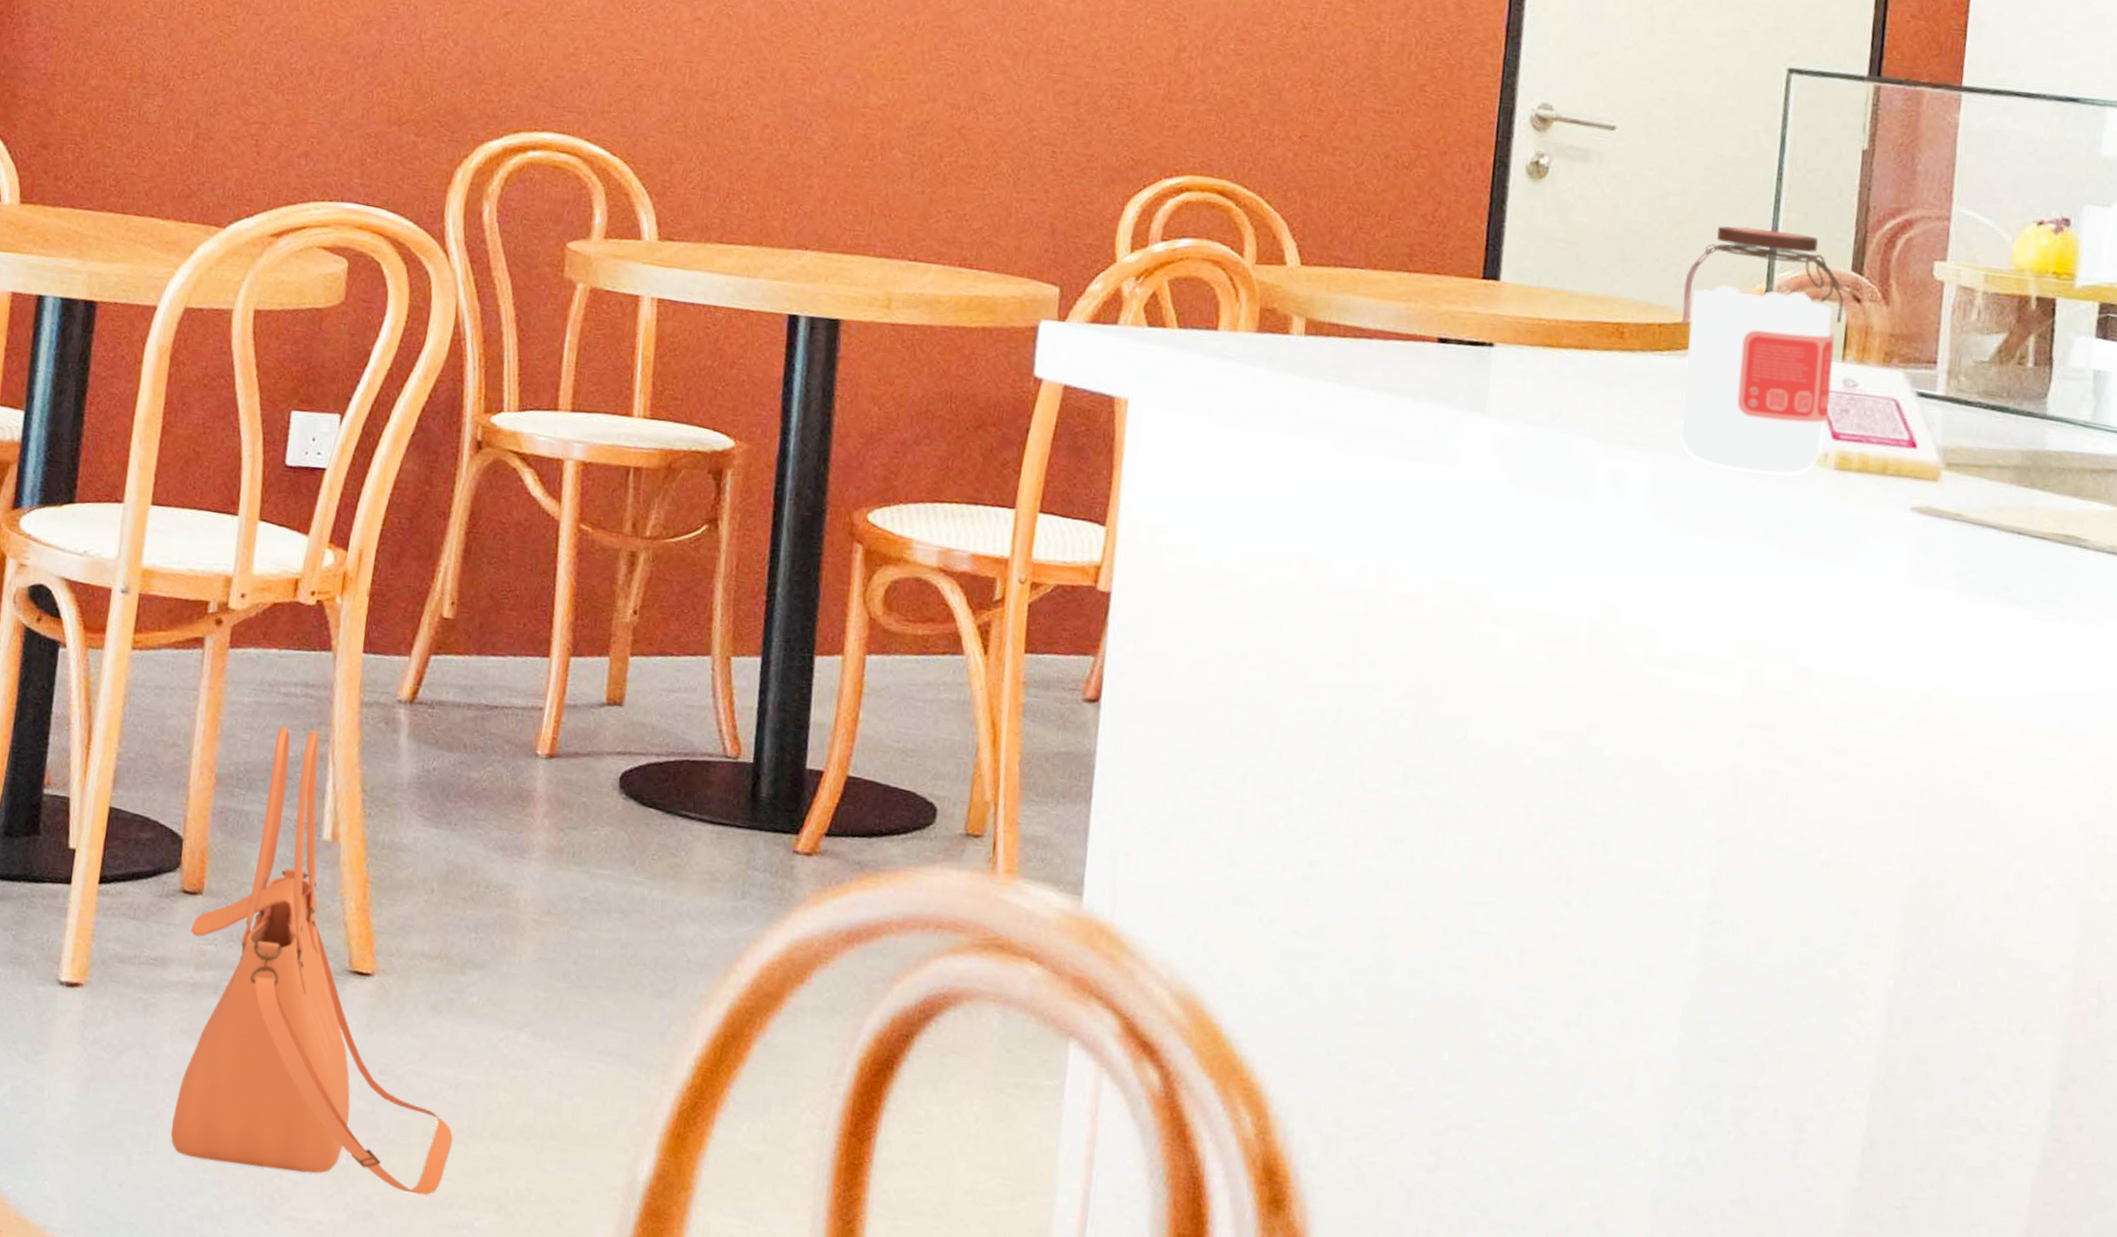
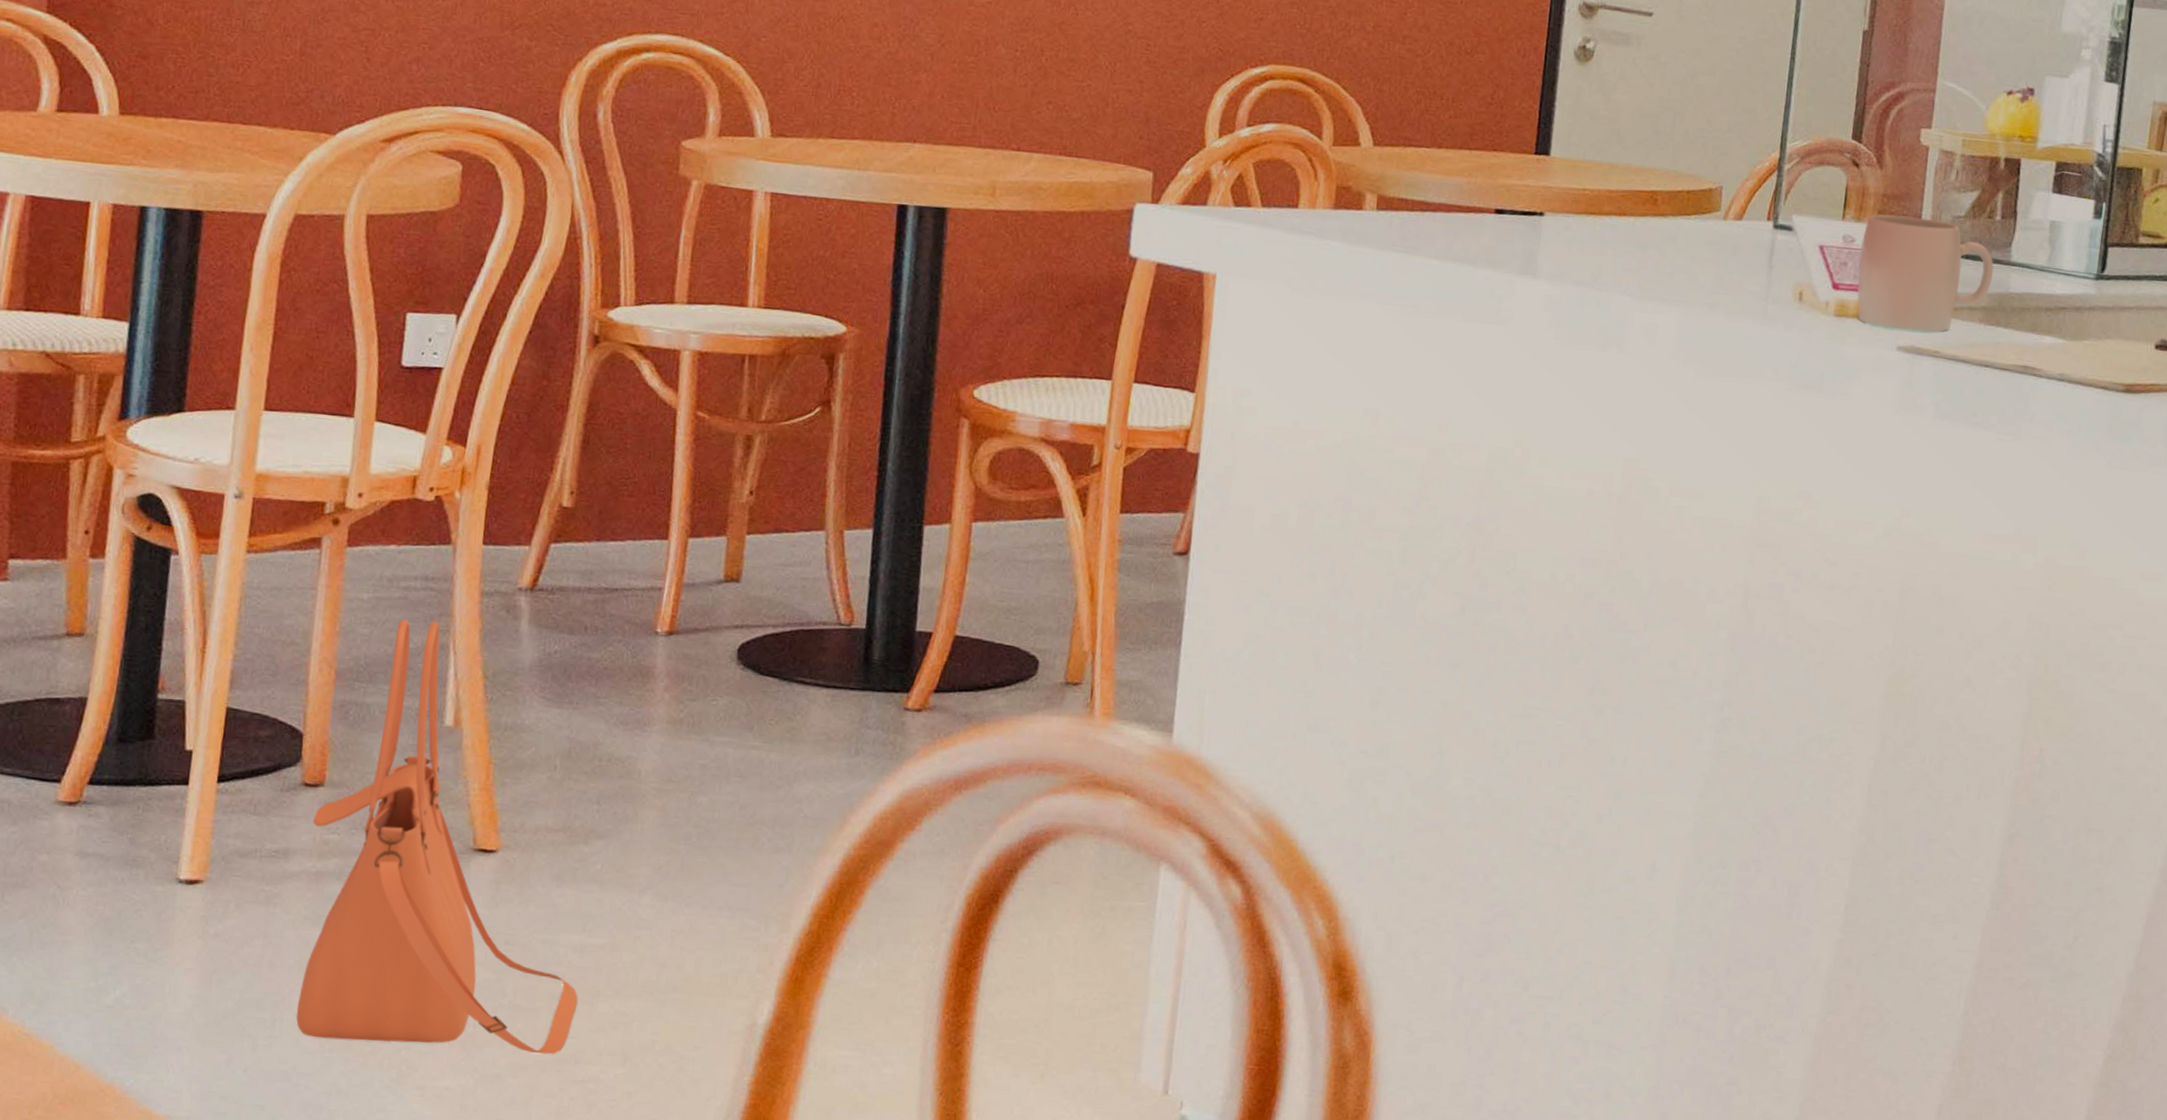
jar: present [1680,226,1844,474] -> none [1704,101,1845,322]
mug: none [1861,356,2026,493] -> present [1857,214,1994,333]

